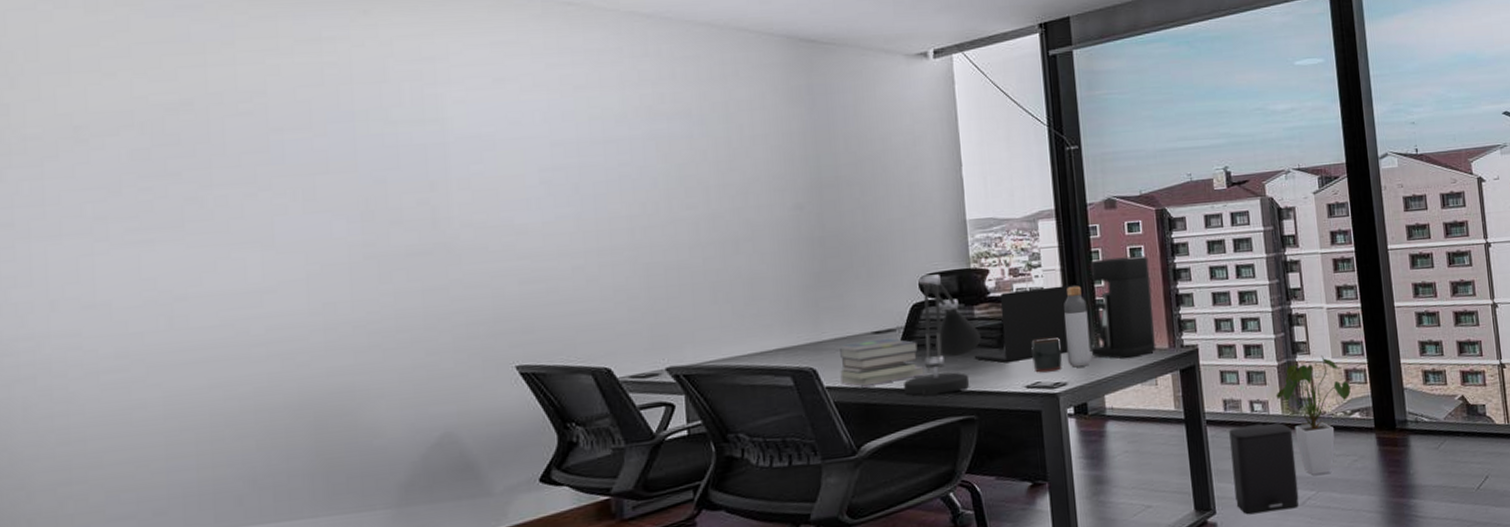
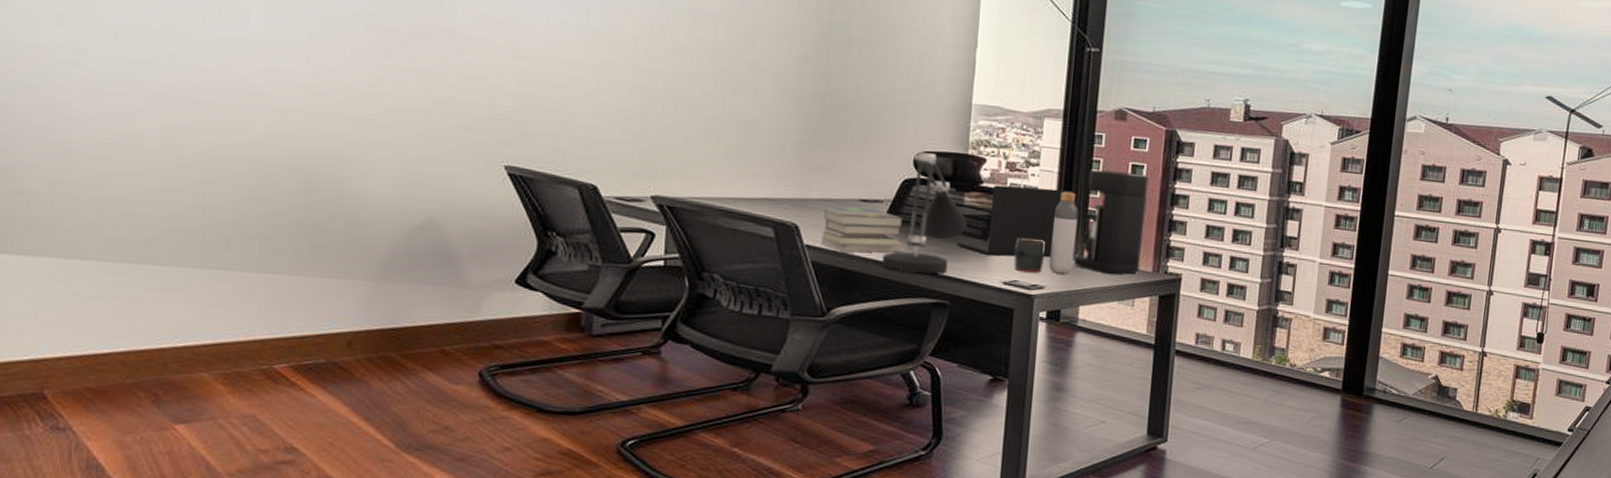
pedal bin: present [1229,423,1299,515] -> none [1189,363,1259,452]
house plant: present [1276,355,1351,475] -> none [1249,309,1326,425]

